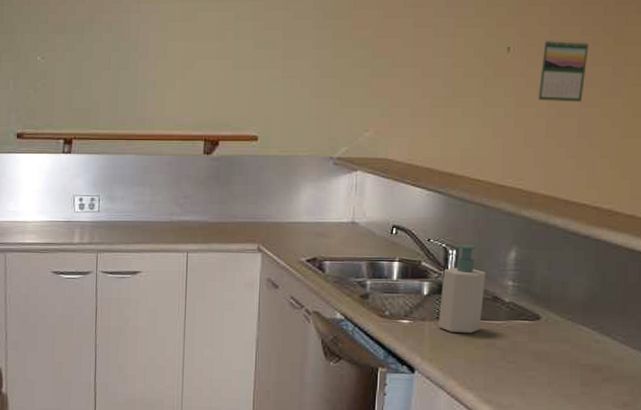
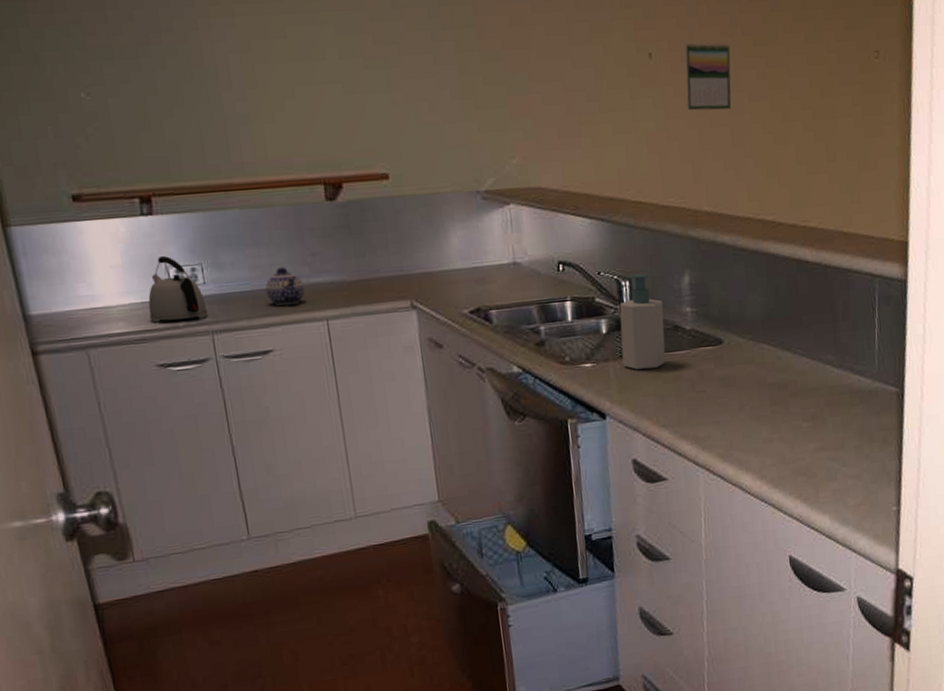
kettle: none [54,186,98,239] -> present [148,255,209,323]
teapot: none [144,205,174,237] -> present [265,267,305,306]

